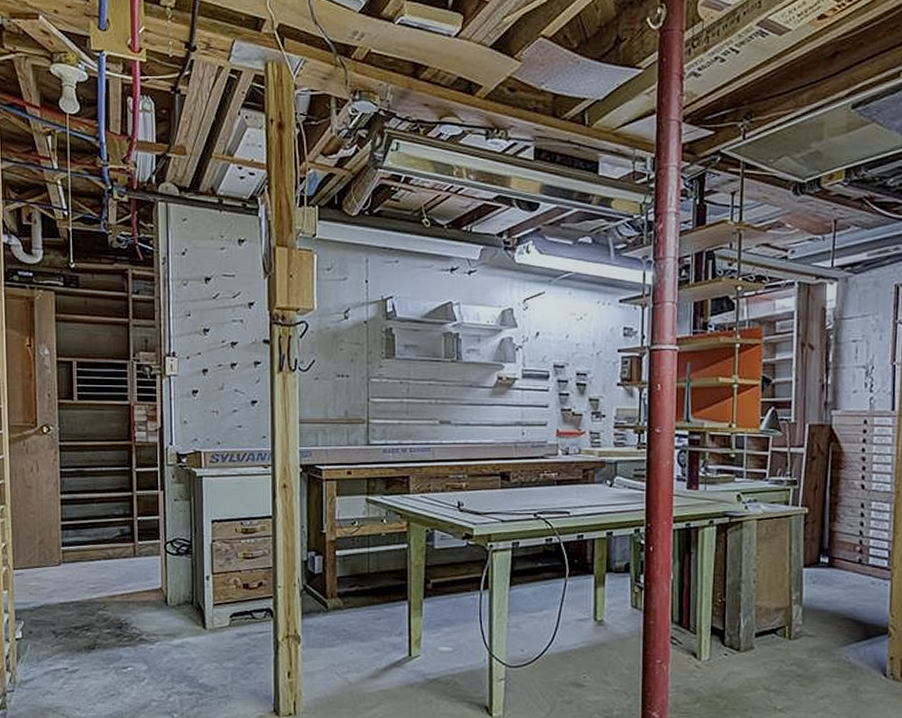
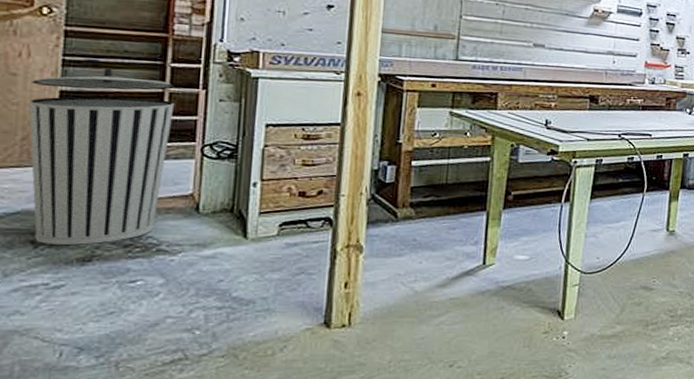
trash can: none [41,476,142,635] -> present [28,67,175,245]

